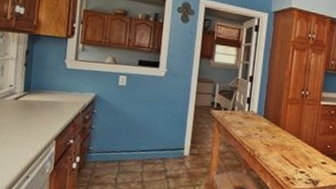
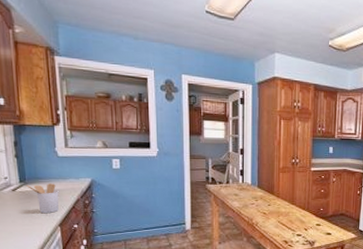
utensil holder: none [30,95,61,125] -> present [26,184,59,213]

